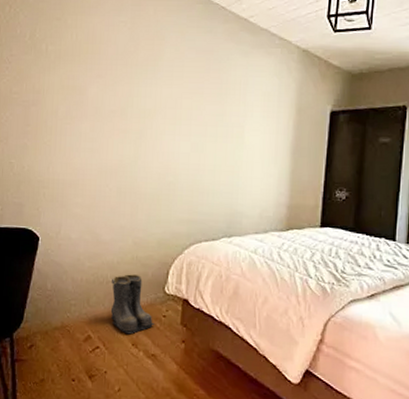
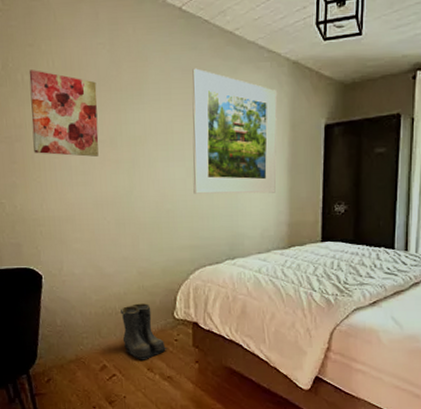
wall art: none [48,41,114,125] -> present [29,70,99,157]
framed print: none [196,50,286,174] -> present [192,68,278,194]

